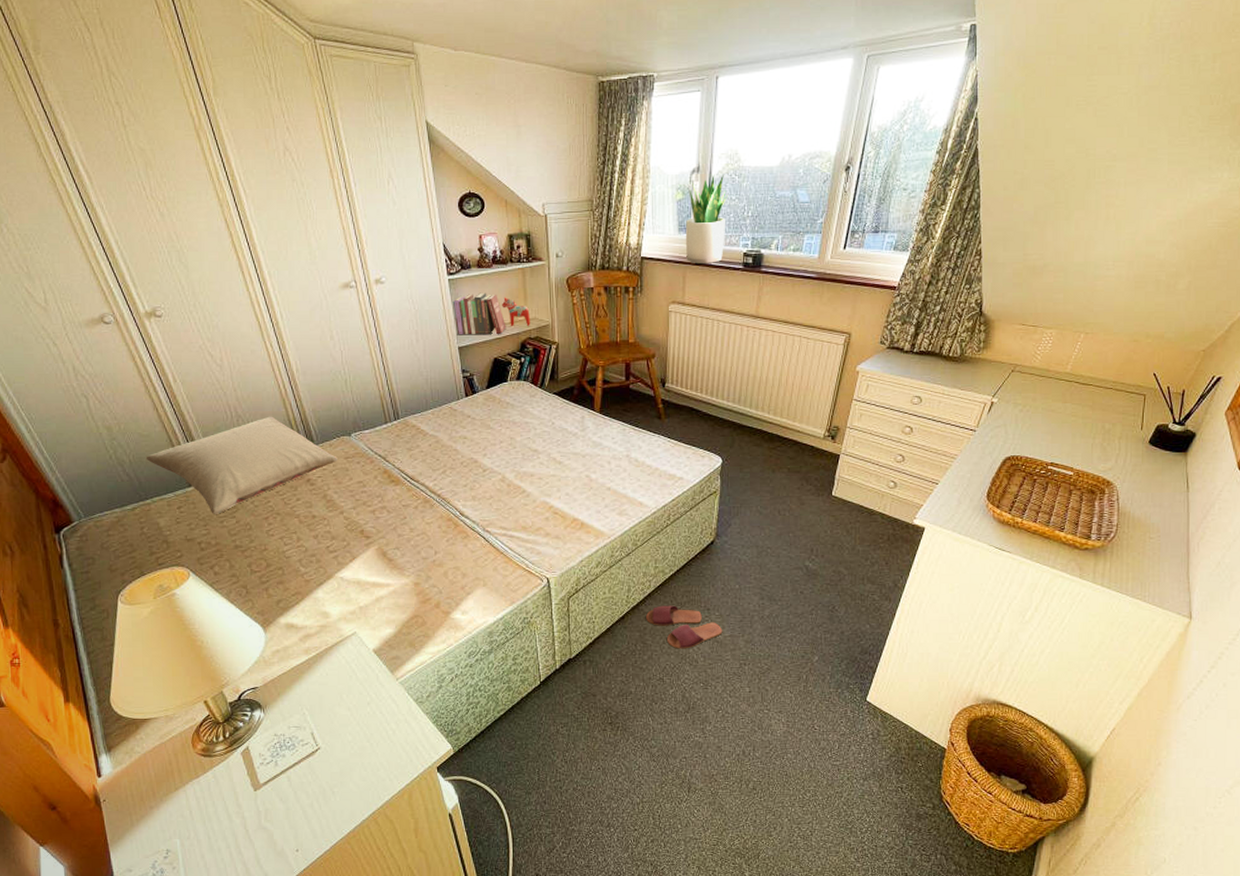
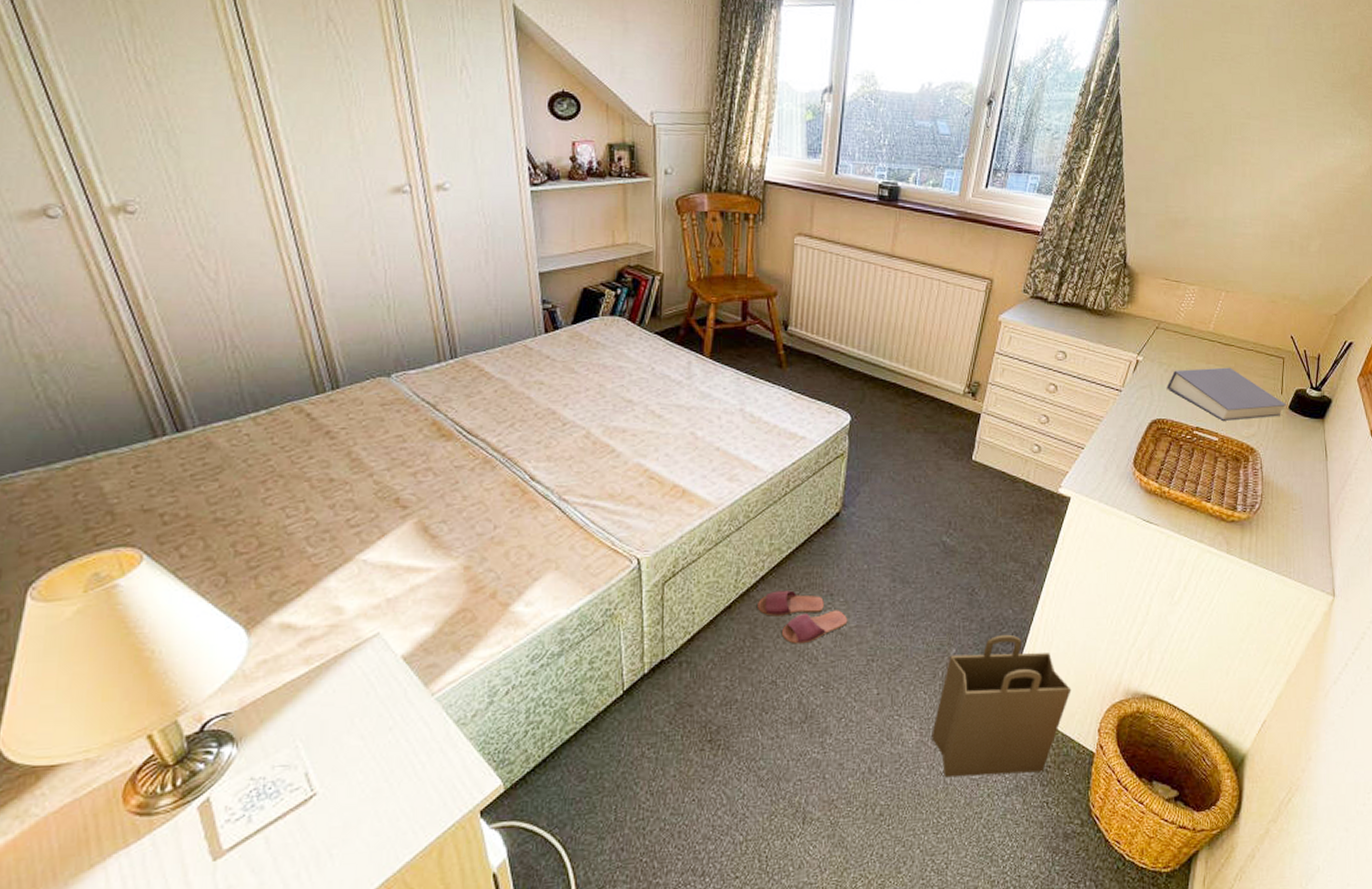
pillow: present [147,416,338,515] -> none [93,348,370,477]
books: present [452,292,506,335] -> none [534,209,601,260]
decorative figurine: present [501,297,530,326] -> none [595,216,630,252]
planter: present [685,175,728,263] -> none [814,97,863,193]
shopping bag: none [797,646,925,763] -> present [932,634,1072,778]
book: none [1021,406,1147,456] -> present [1166,367,1287,421]

